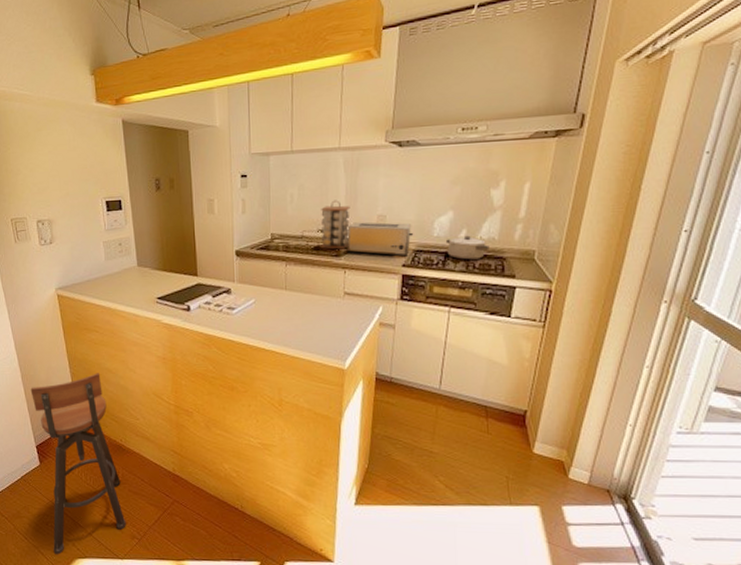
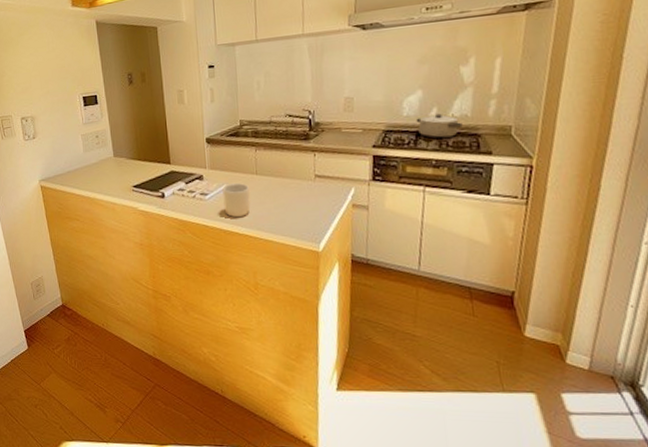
bar stool: present [30,373,126,555] -> none [18,259,110,437]
mug: none [250,298,278,332] -> present [222,183,251,217]
spice rack: present [321,200,351,250] -> none [288,84,317,134]
toaster: present [347,222,414,257] -> none [315,104,383,138]

